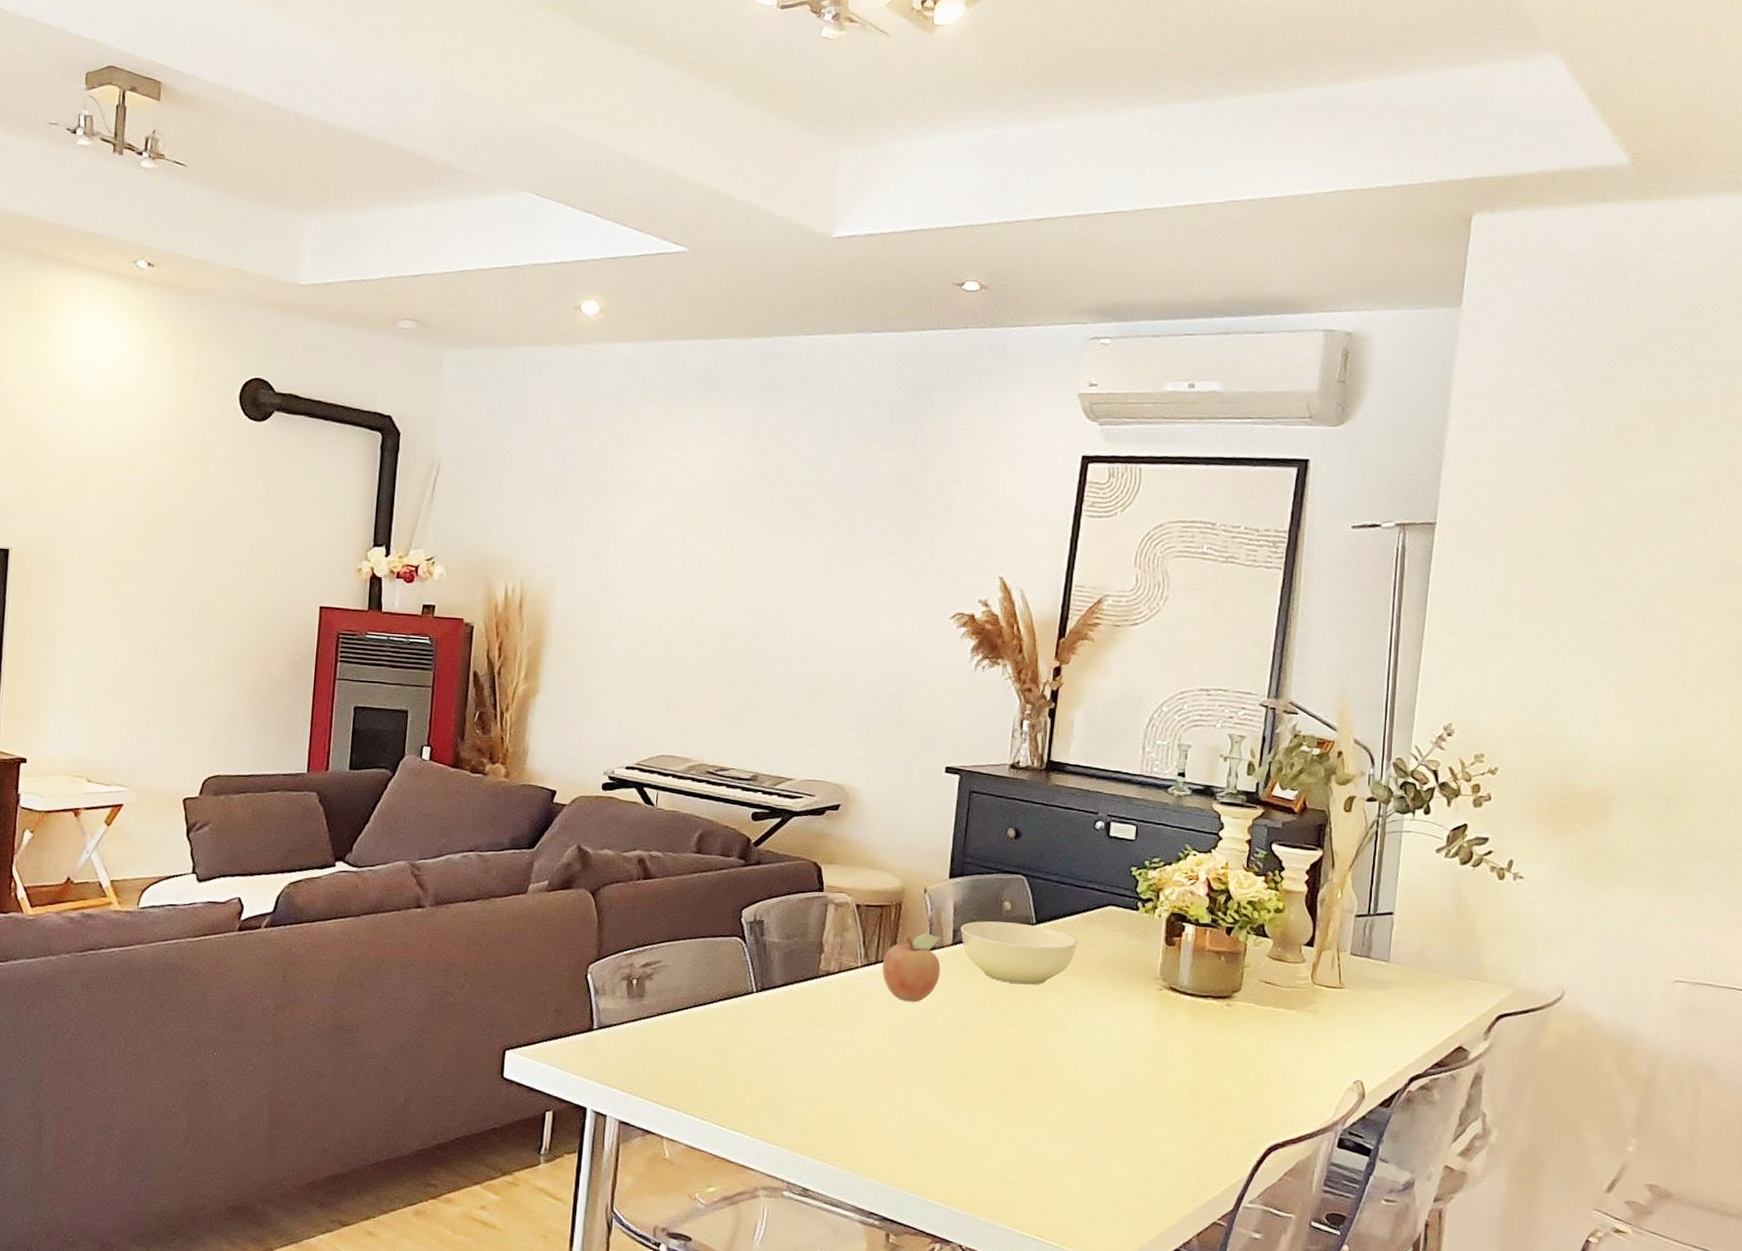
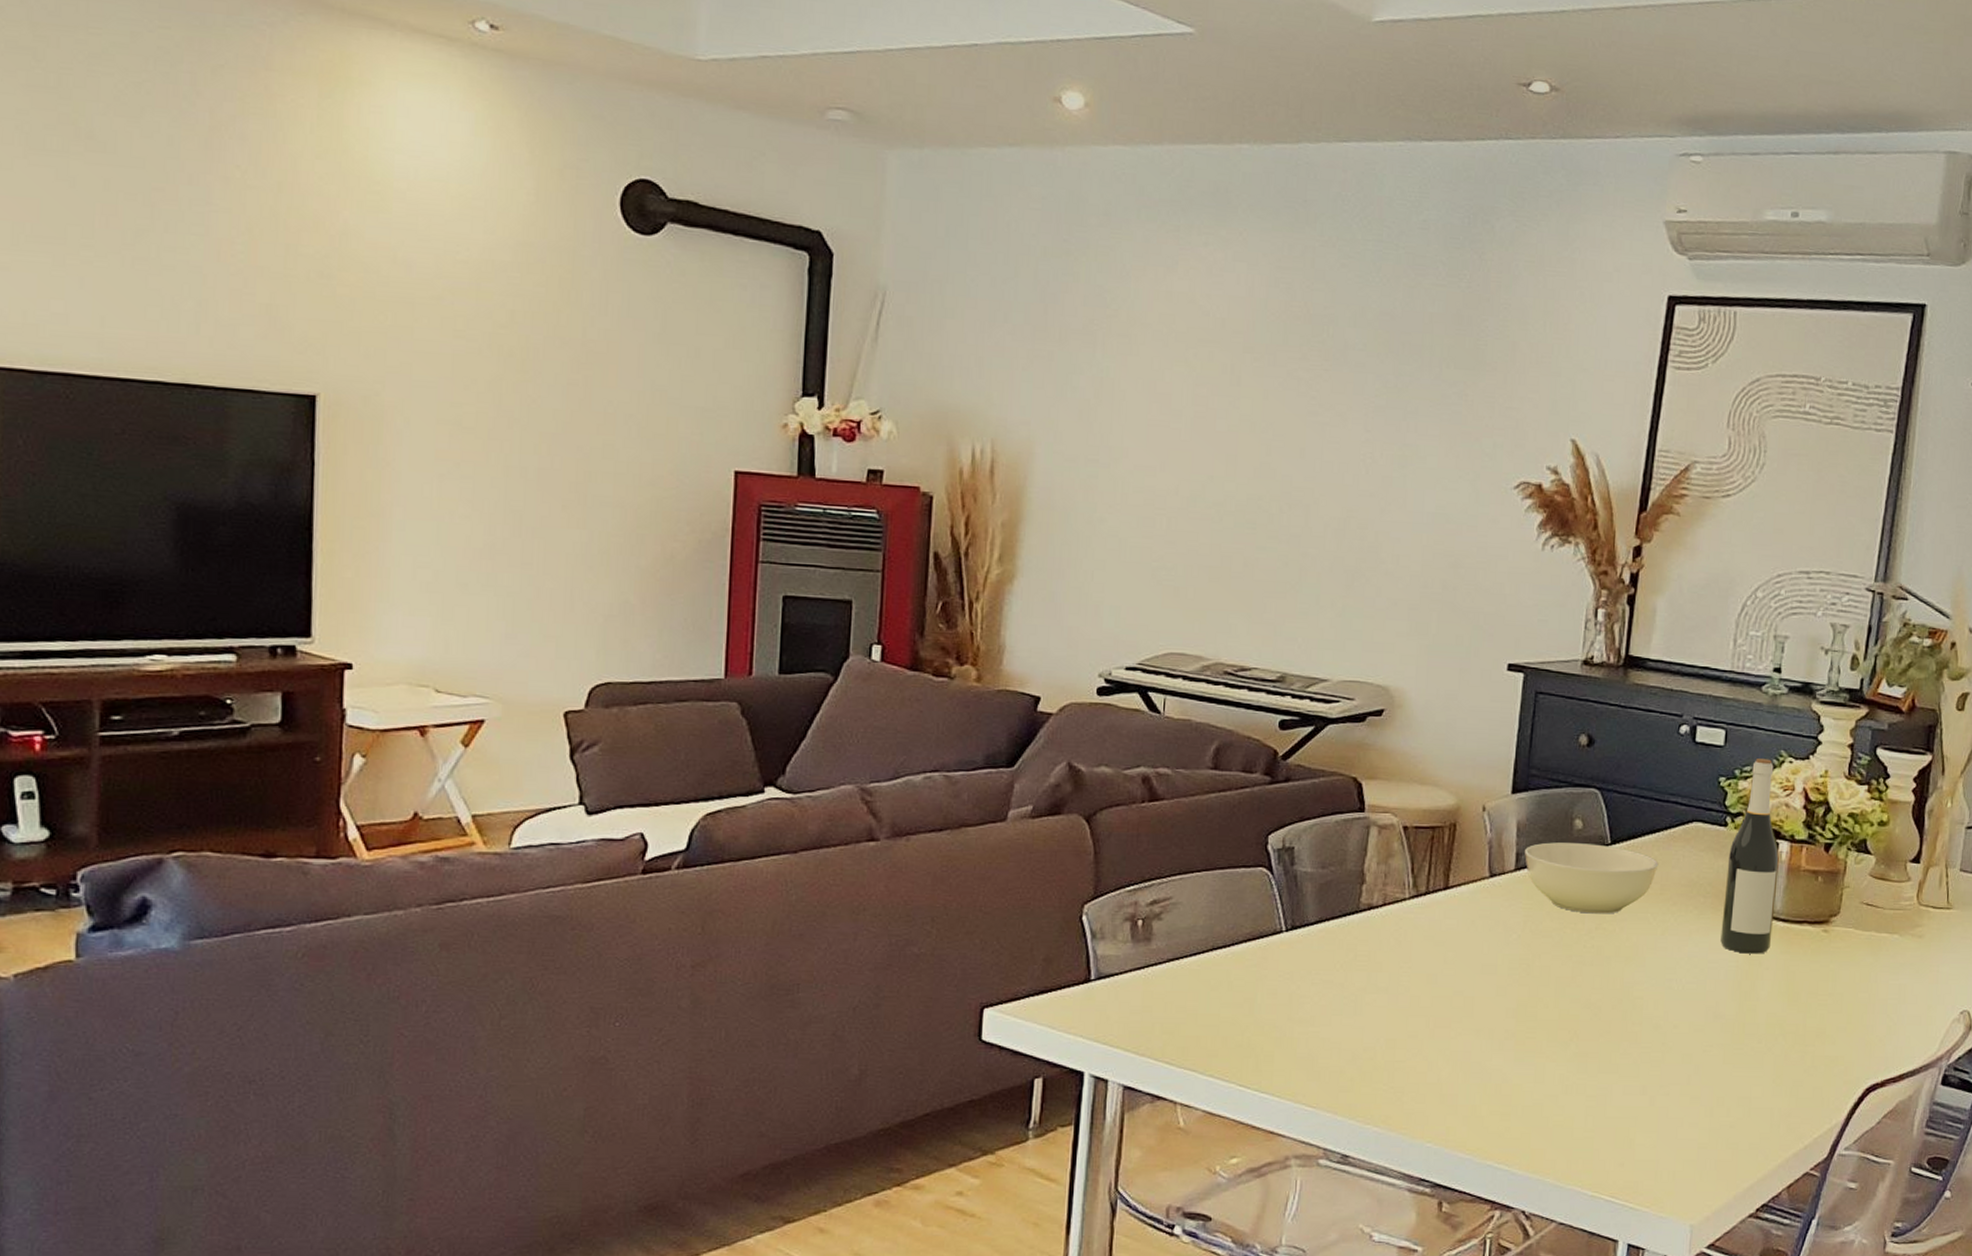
fruit: present [882,933,942,1002] -> none [1433,858,1503,938]
wine bottle: none [1134,851,1186,1024] -> present [1720,759,1779,954]

